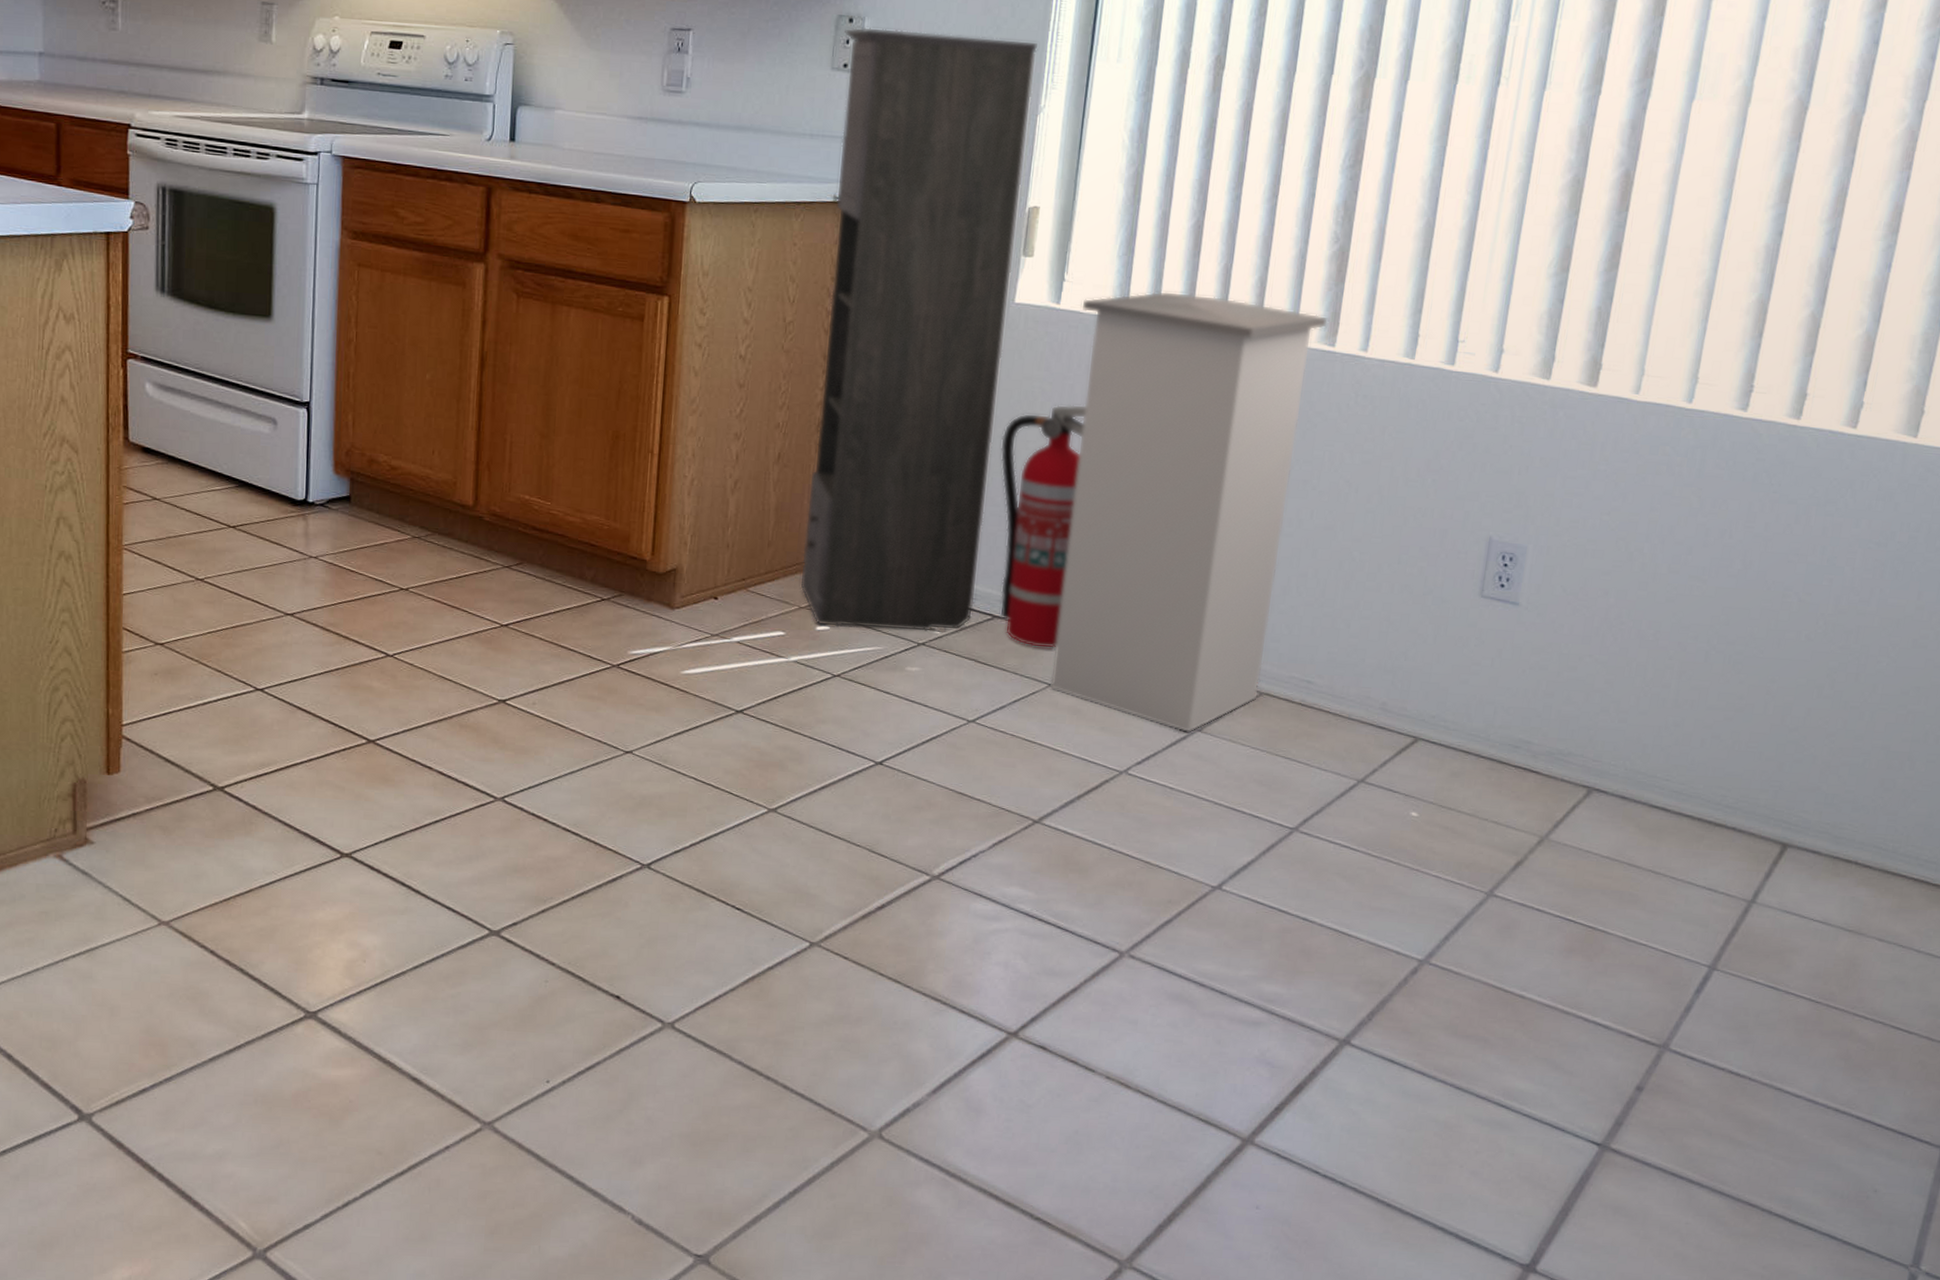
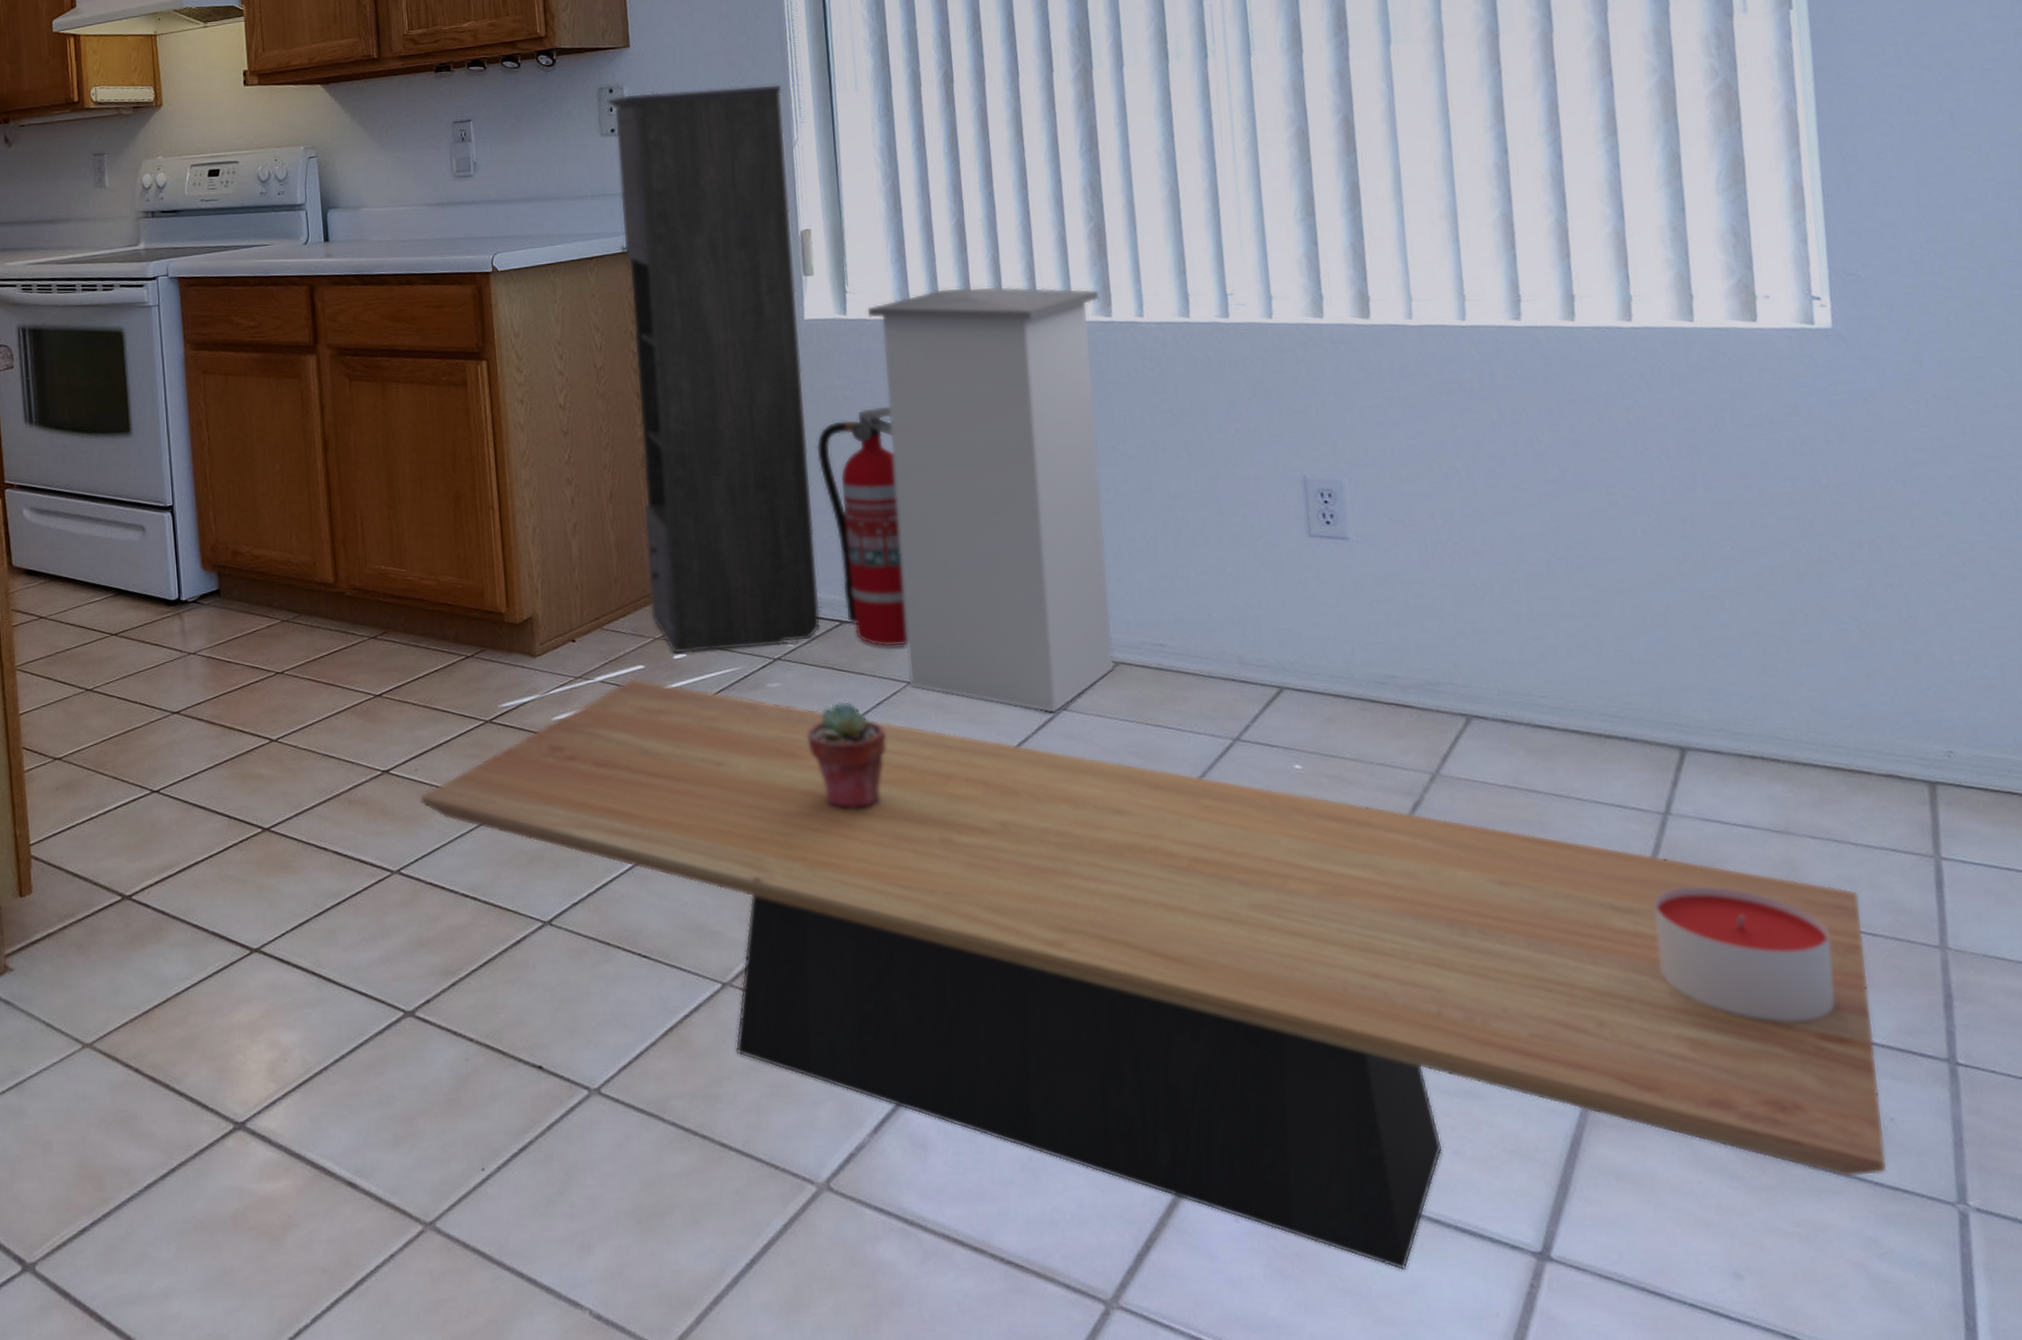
coffee table: none [533,643,1907,1266] -> present [419,678,1888,1271]
potted succulent: none [937,693,1017,799] -> present [807,701,886,810]
candle: none [1705,969,1870,1099] -> present [1655,886,1835,1022]

